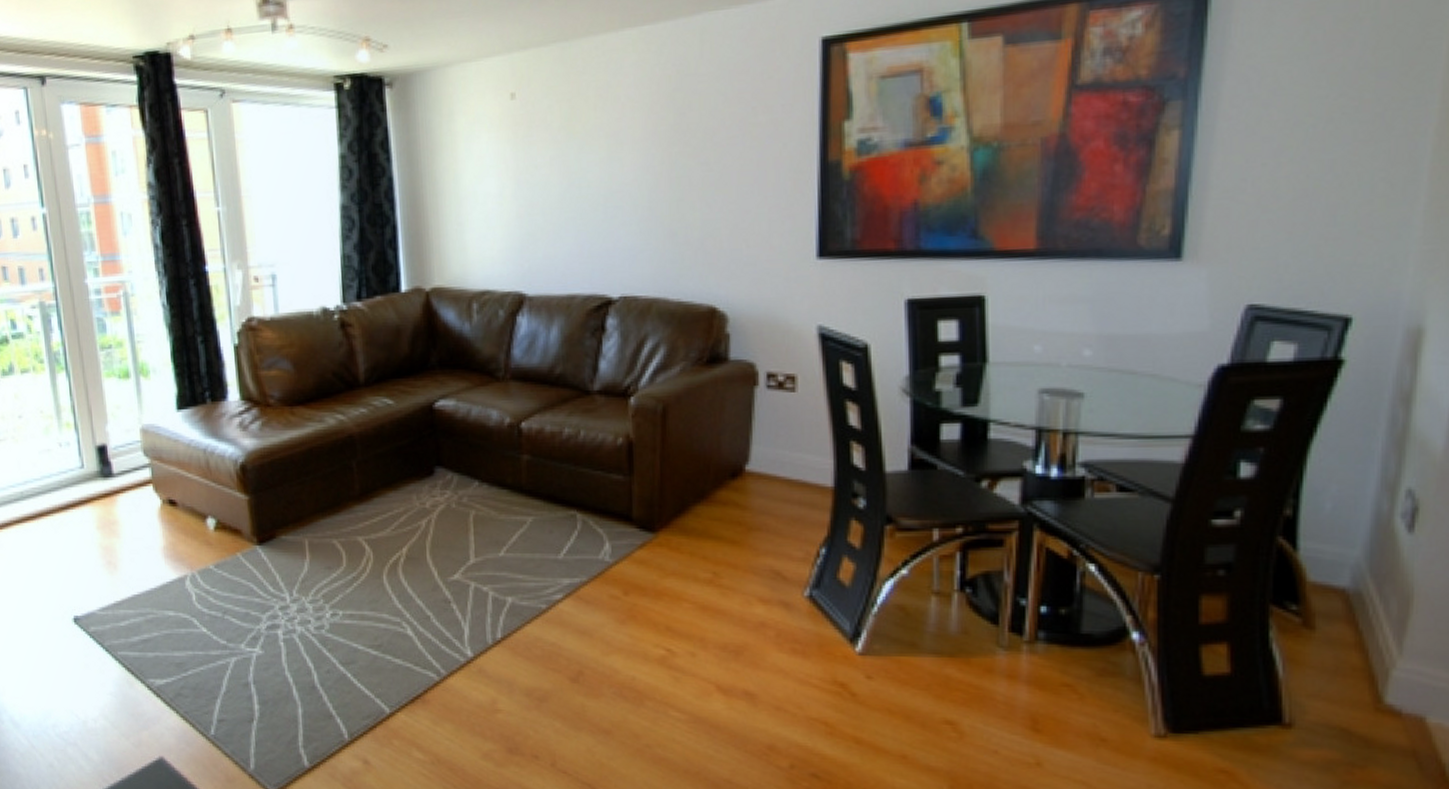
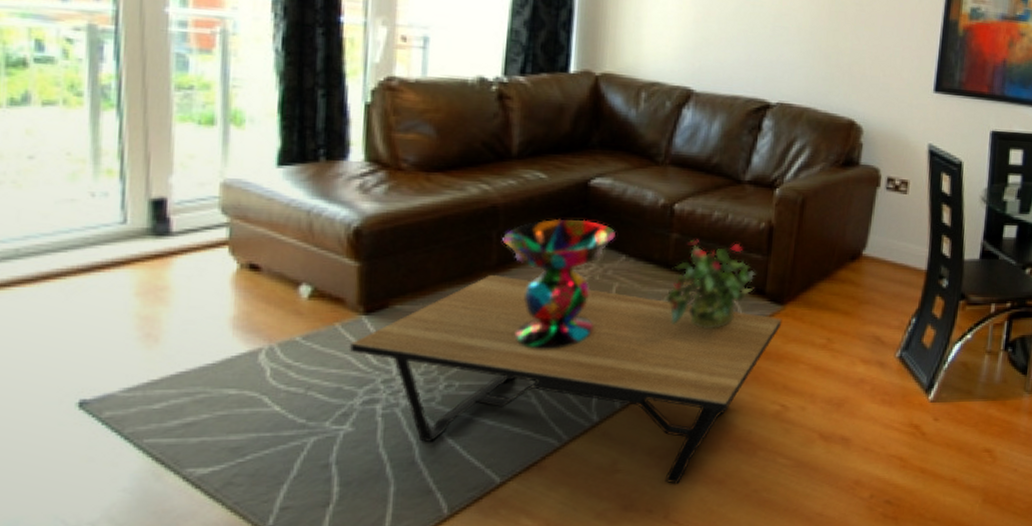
coffee table: none [250,505,656,730] -> present [349,275,782,484]
decorative bowl: none [362,444,465,581] -> present [502,218,615,350]
potted plant: none [523,460,621,559] -> present [664,239,758,328]

